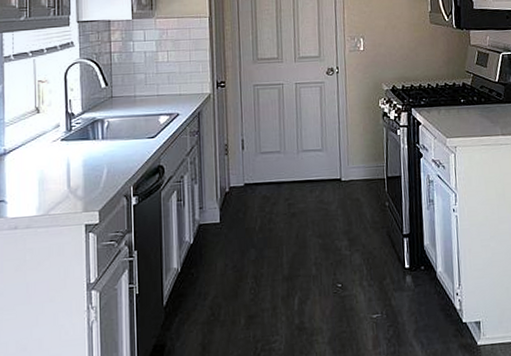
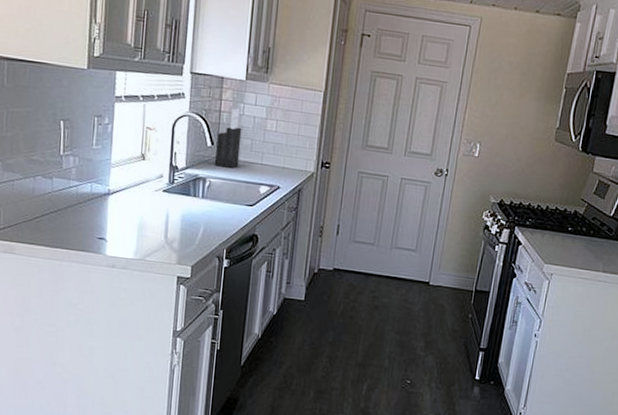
knife block: none [110,46,135,106] -> present [214,108,242,168]

